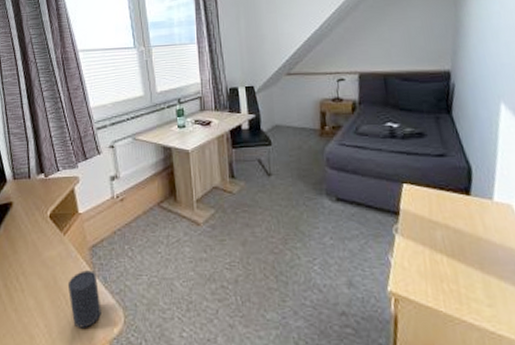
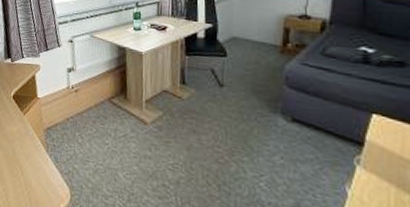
cup: present [67,270,101,328] -> none [24,148,52,199]

